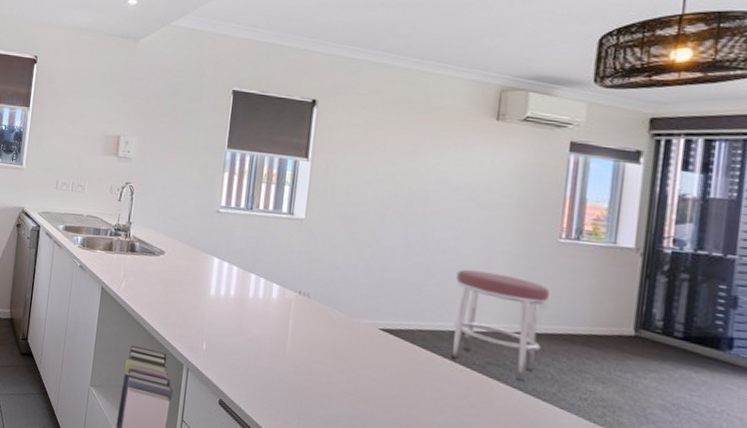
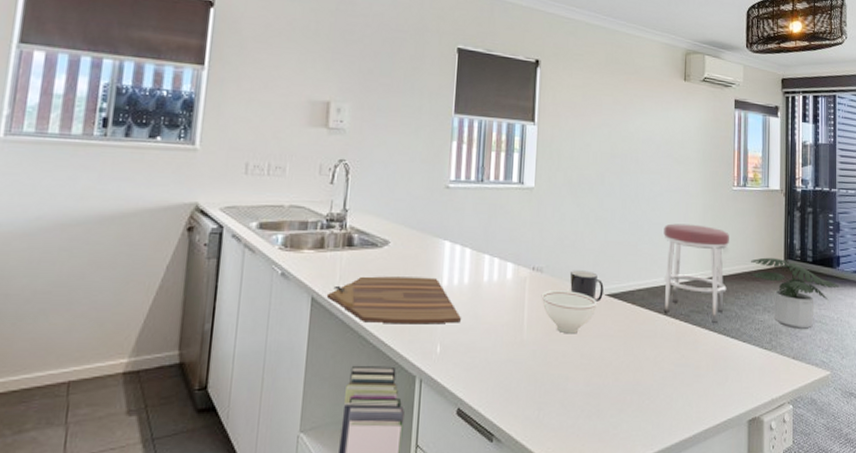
cutting board: none [113,277,226,328] -> present [326,276,461,324]
bowl: none [306,314,369,360] -> present [541,290,598,334]
mug: none [338,300,378,334] -> present [569,270,604,302]
potted plant: none [578,321,728,415] -> present [751,257,839,330]

